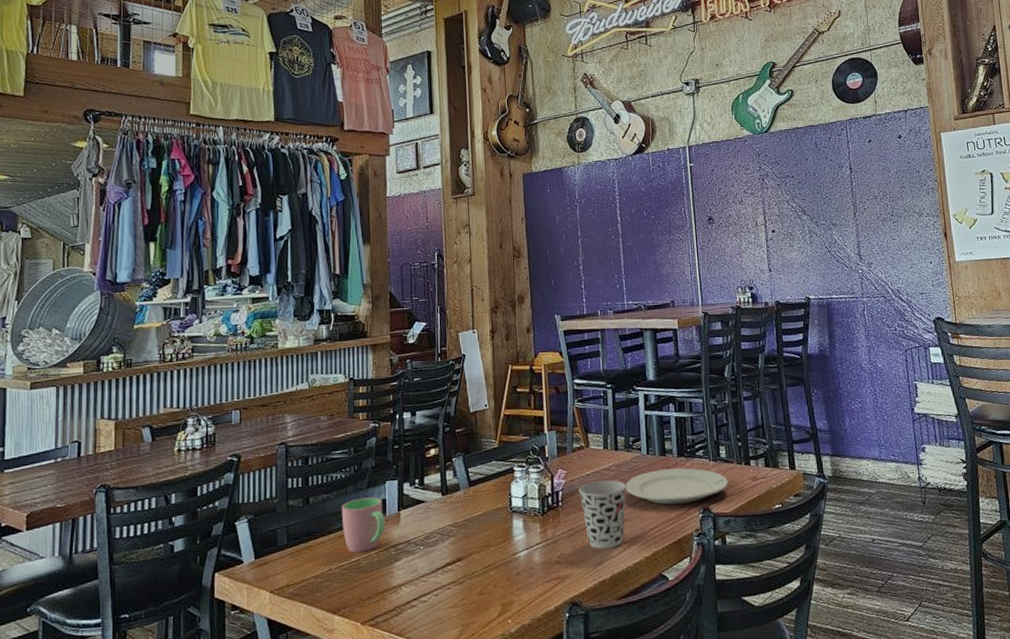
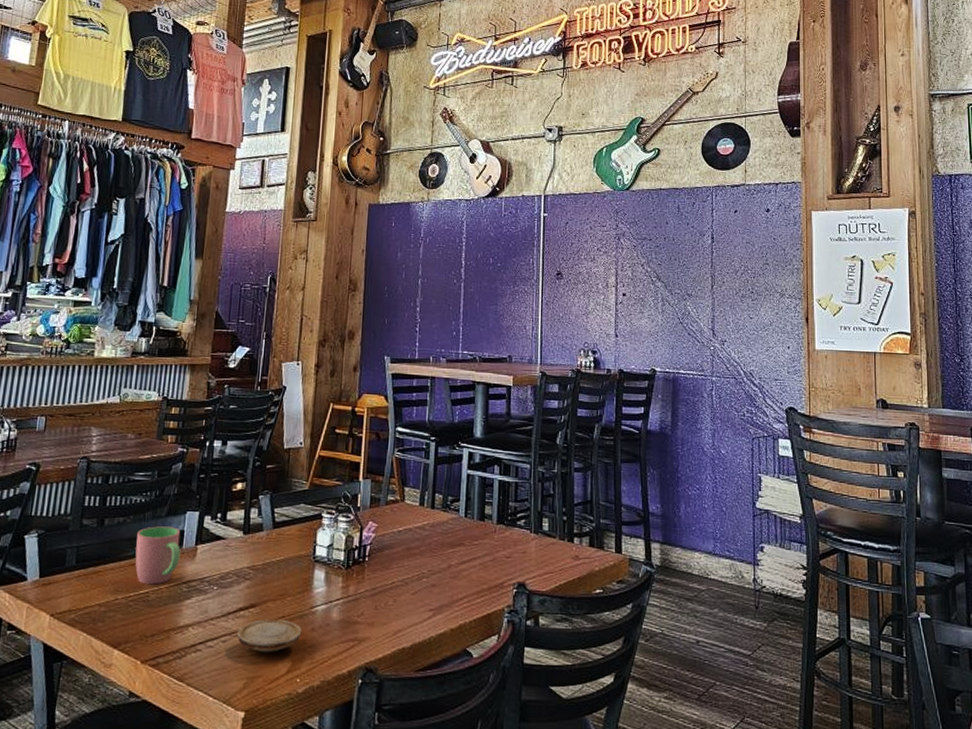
wood slice: none [448,568,508,601] -> present [237,618,302,653]
cup: present [578,480,626,549] -> none [388,539,439,615]
plate: present [625,468,728,505] -> none [437,535,548,576]

